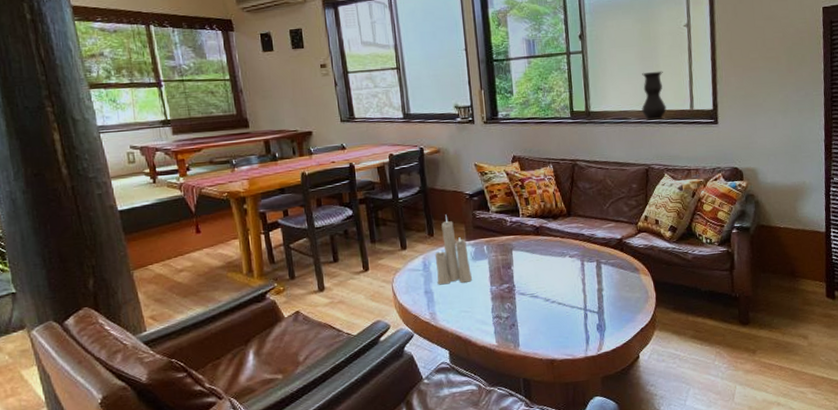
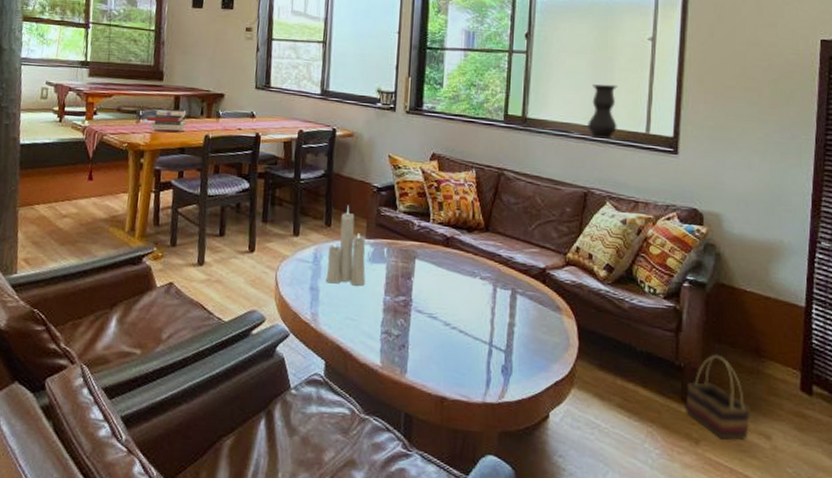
books: none [240,153,283,177] -> present [146,110,187,133]
basket: none [742,282,792,346] -> present [686,354,751,440]

